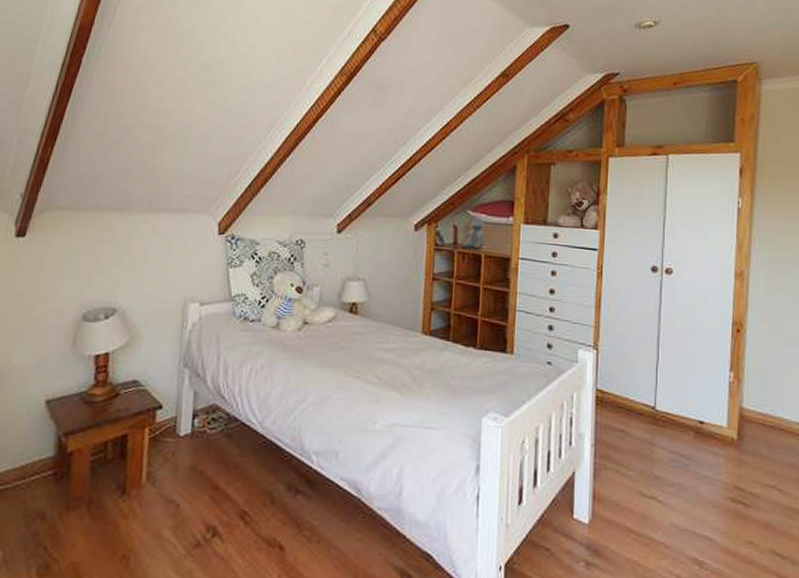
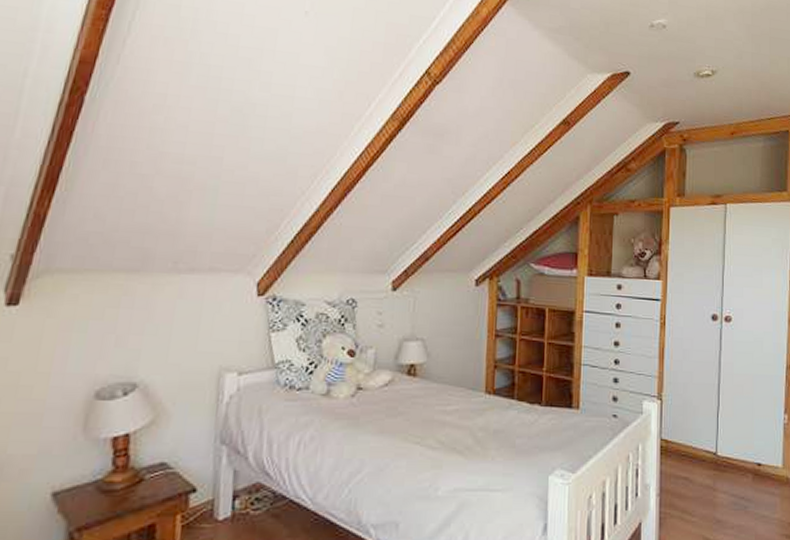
stuffed animal: present [462,215,487,249] -> none [525,268,551,303]

